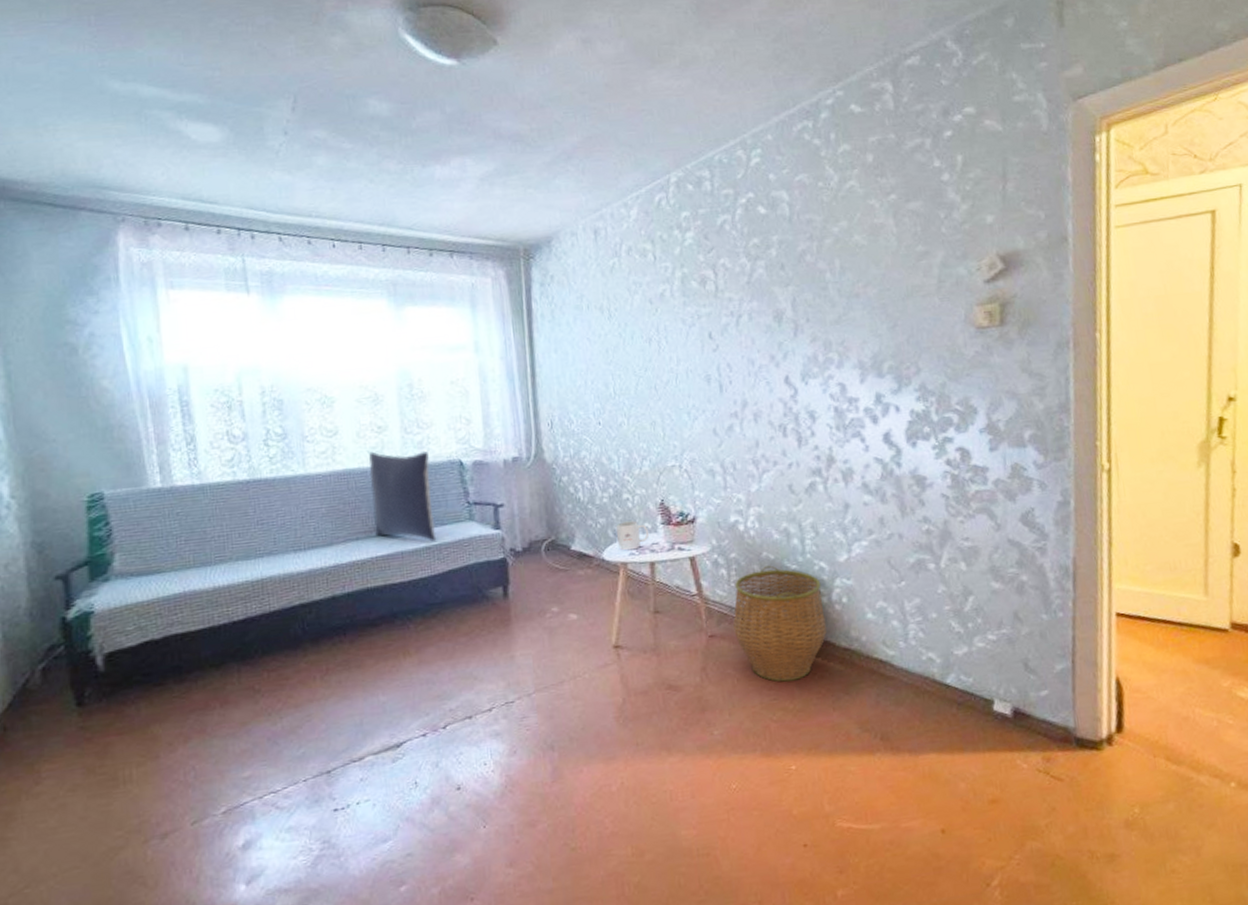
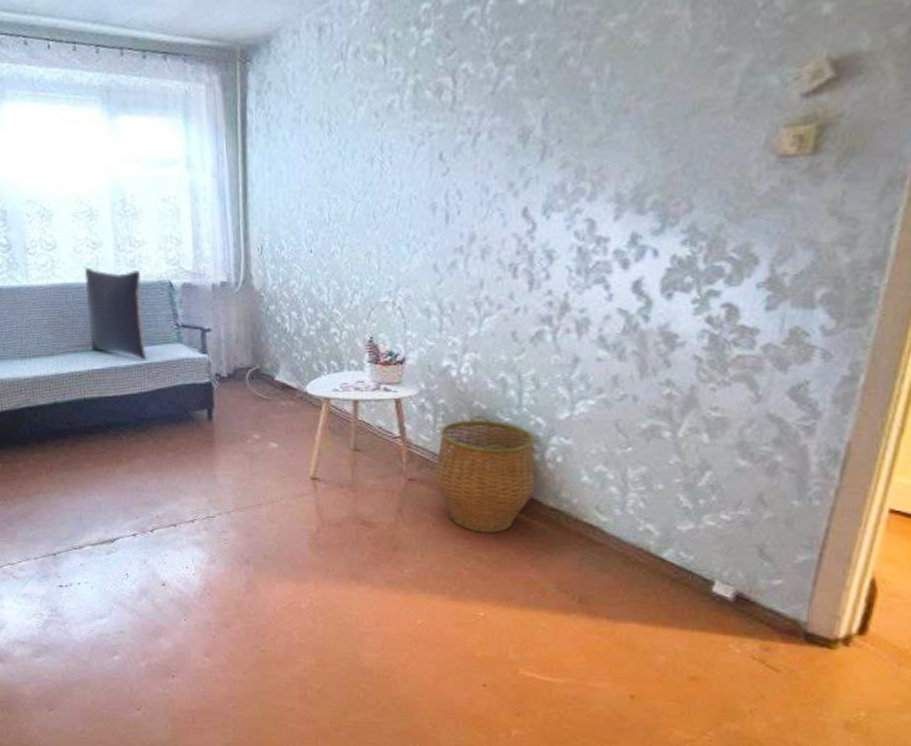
mug: present [616,520,650,551] -> none [322,356,355,386]

